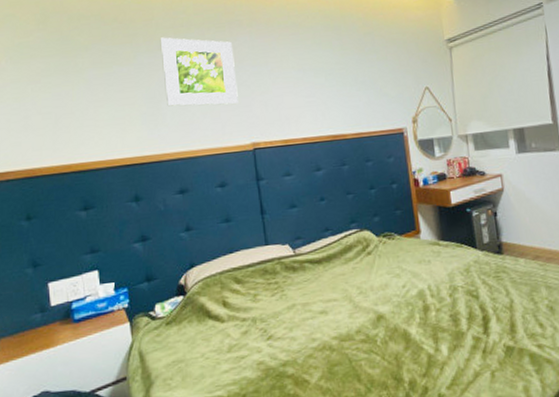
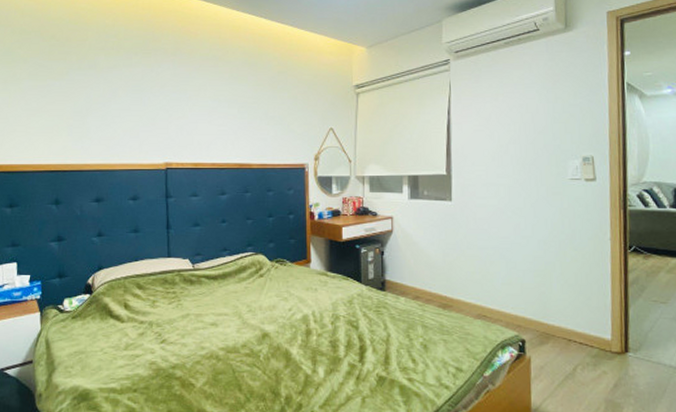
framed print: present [160,37,238,107] -> none [91,57,157,126]

